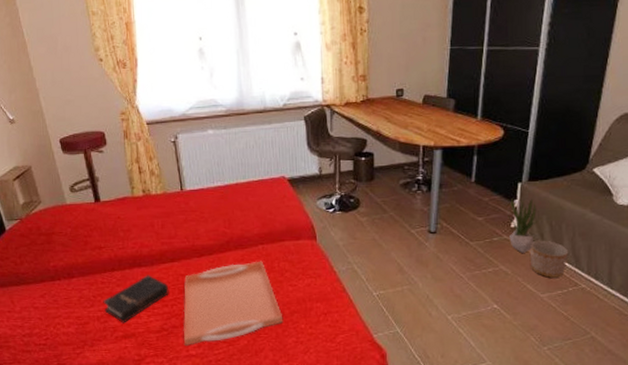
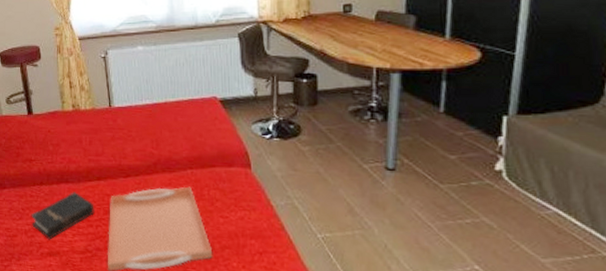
potted plant: present [508,199,538,253] -> none [490,135,533,204]
planter: present [530,240,569,278] -> none [523,188,580,240]

